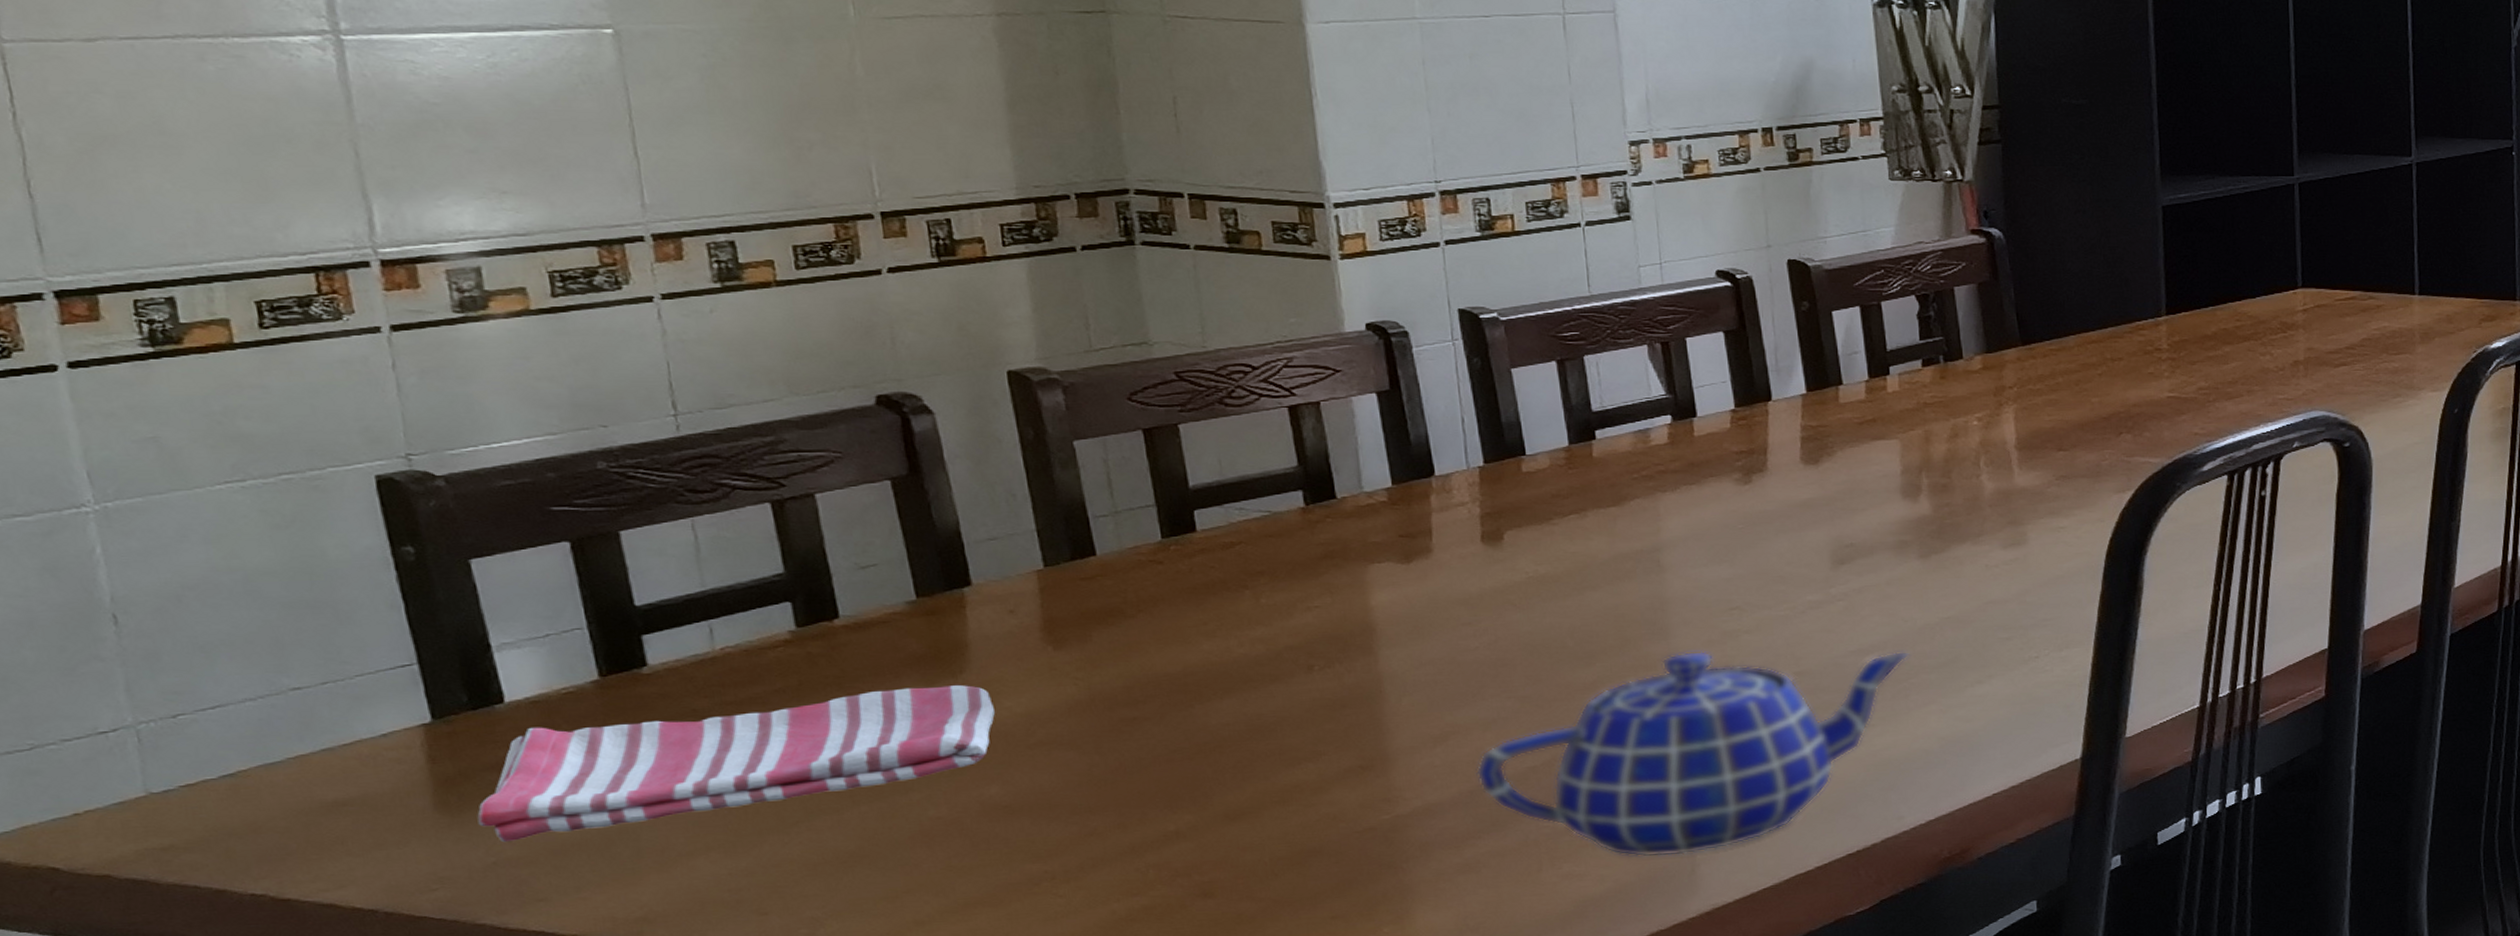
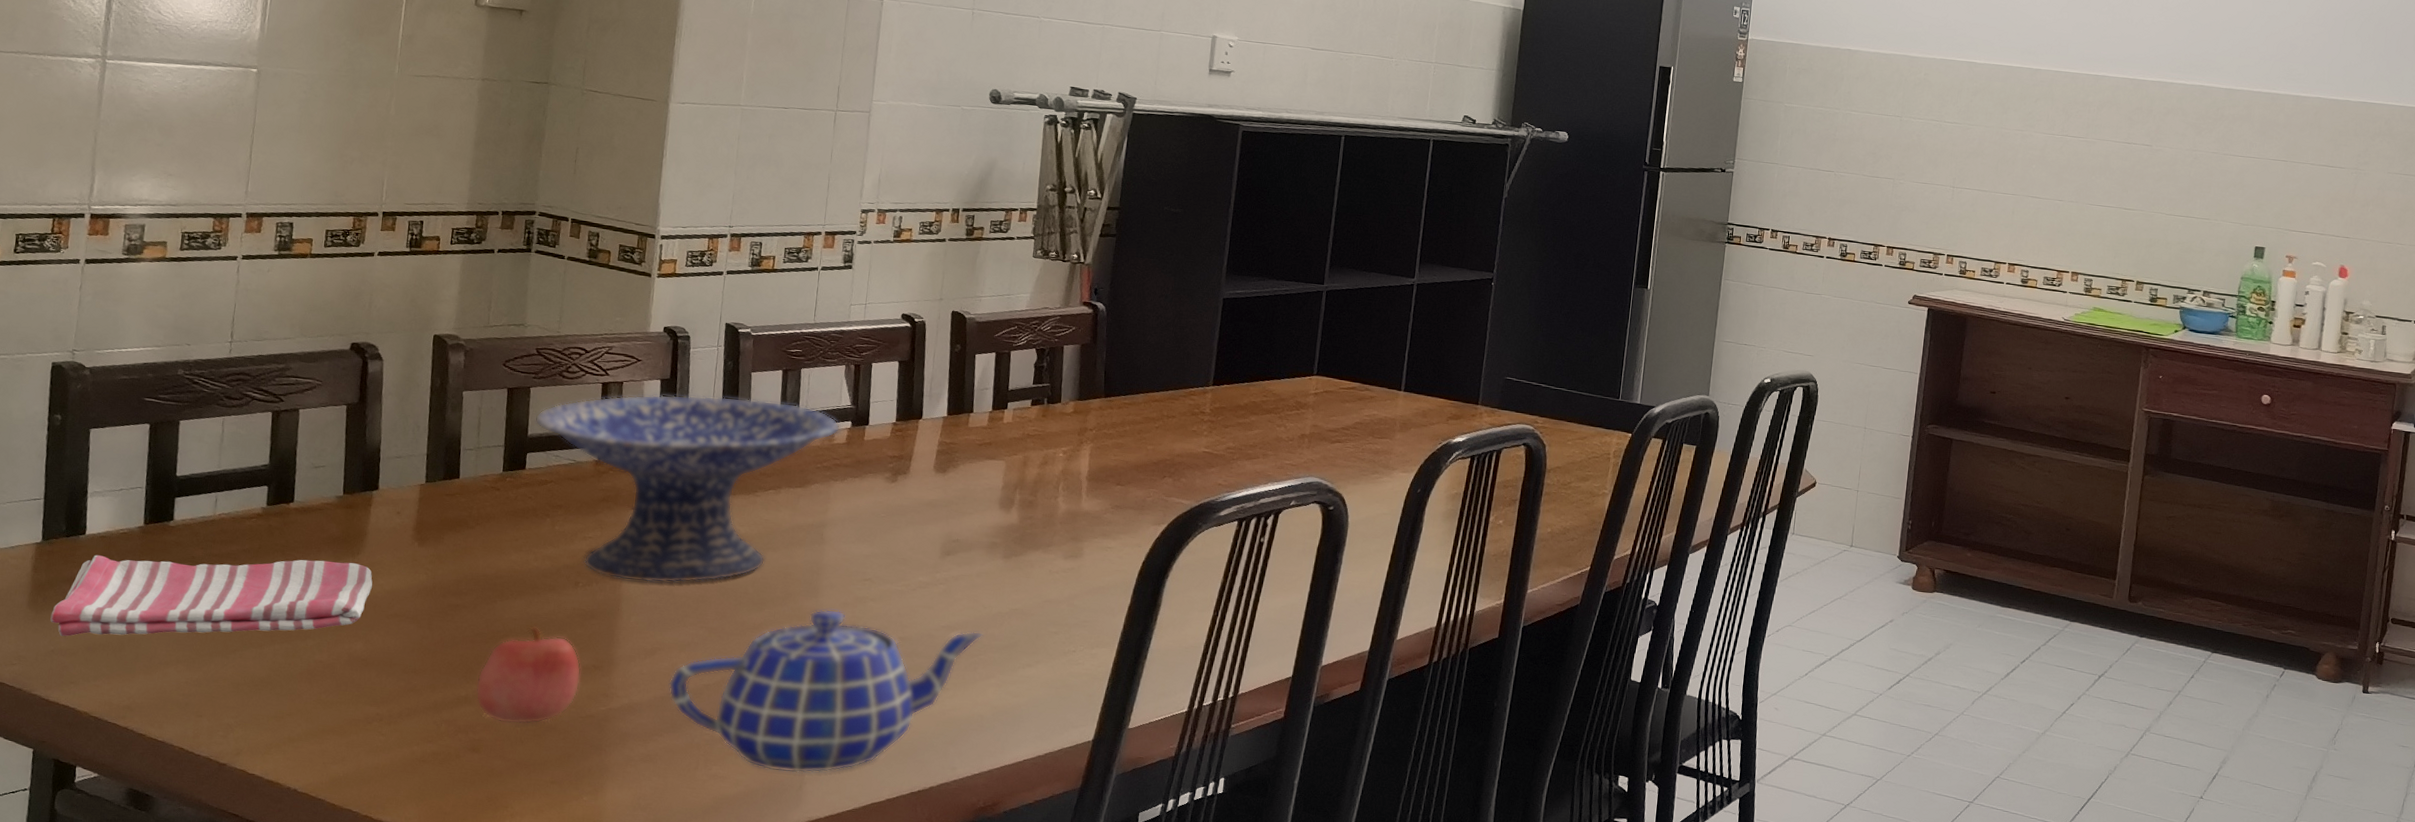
apple: none [1188,727,1346,856] -> present [475,624,581,725]
decorative bowl: none [1195,401,1657,655] -> present [535,394,841,583]

